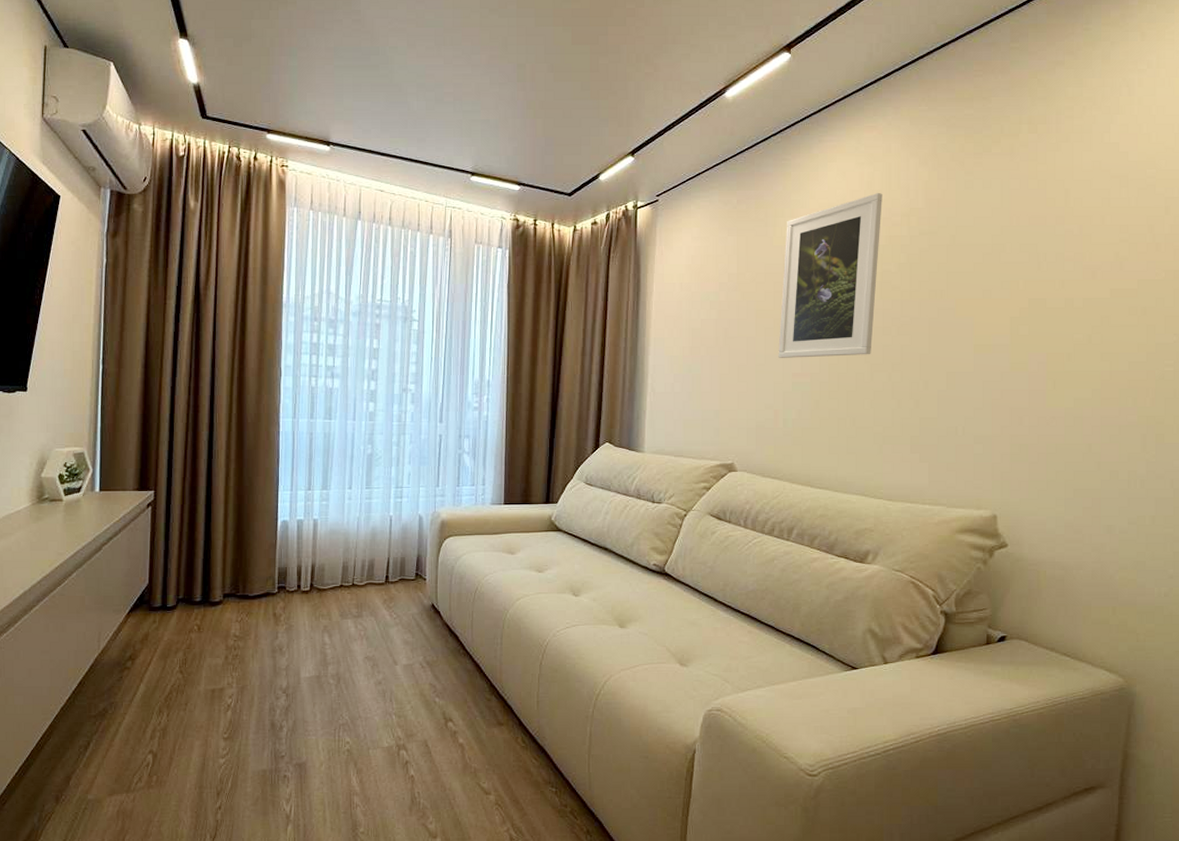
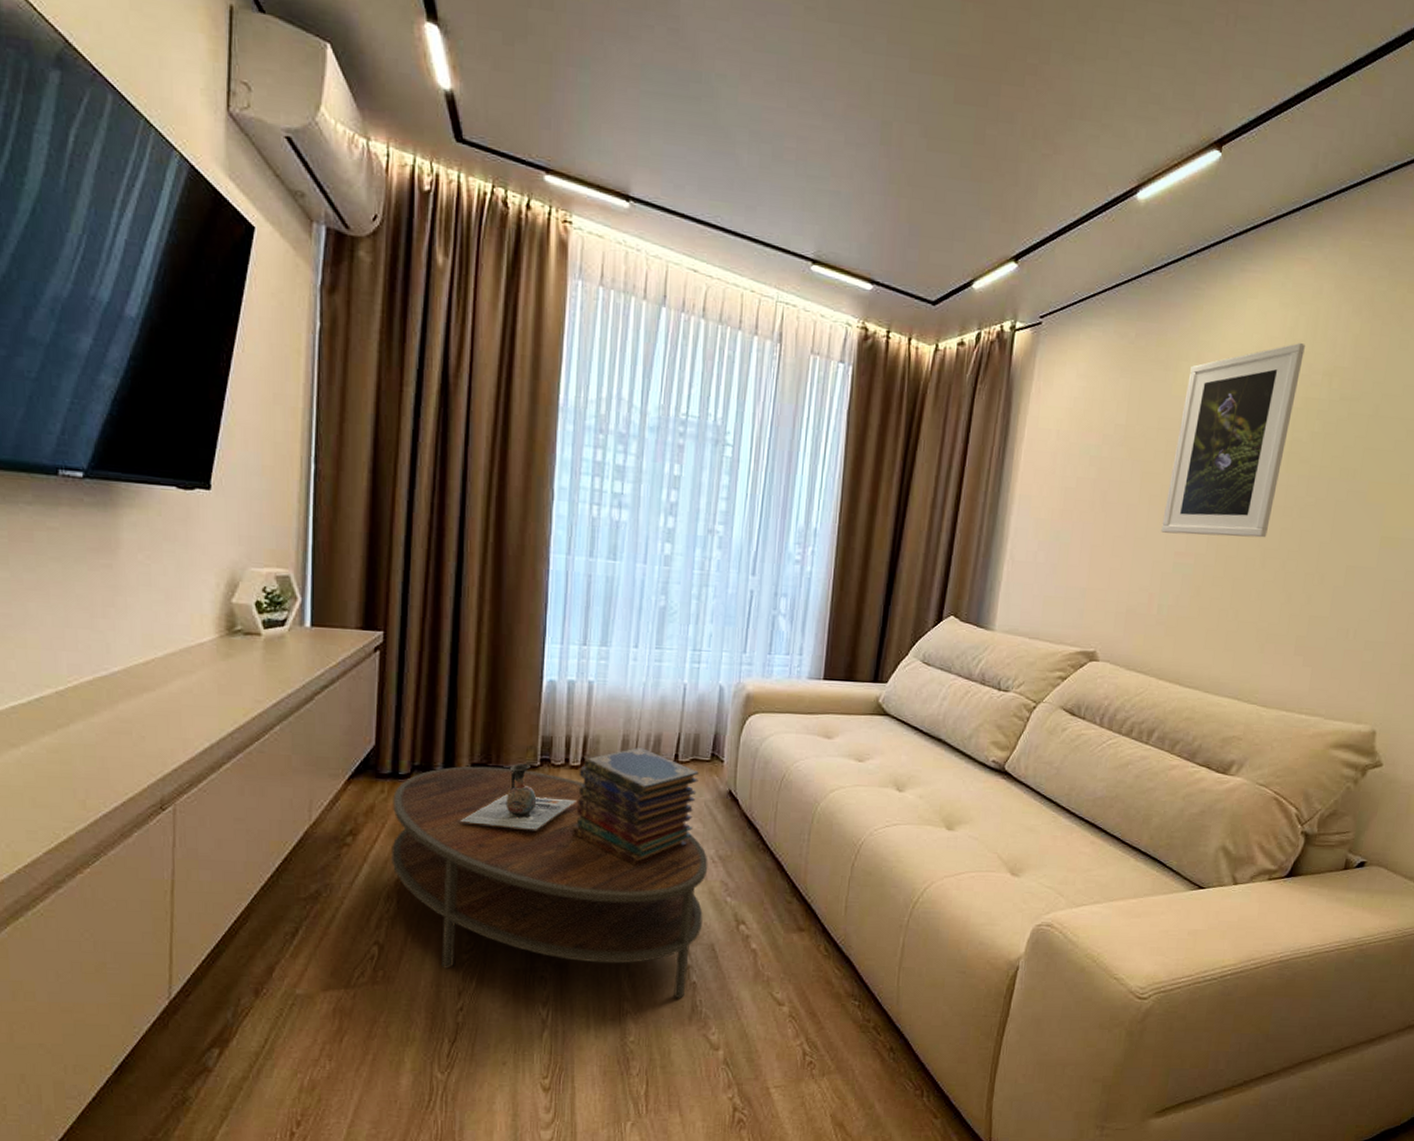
coffee table: none [162,596,418,792] -> present [392,766,708,999]
decorative vase: none [215,591,308,647] -> present [460,763,577,830]
book stack: none [306,571,406,675] -> present [573,746,699,867]

